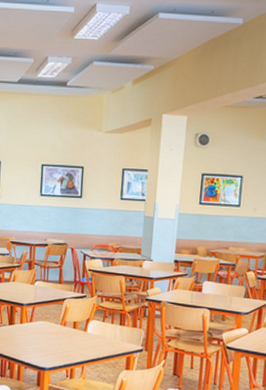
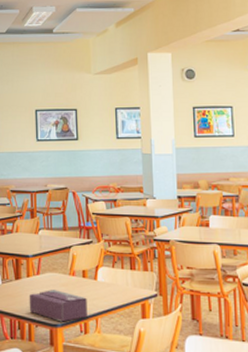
tissue box: none [20,336,75,366] -> present [29,290,87,322]

